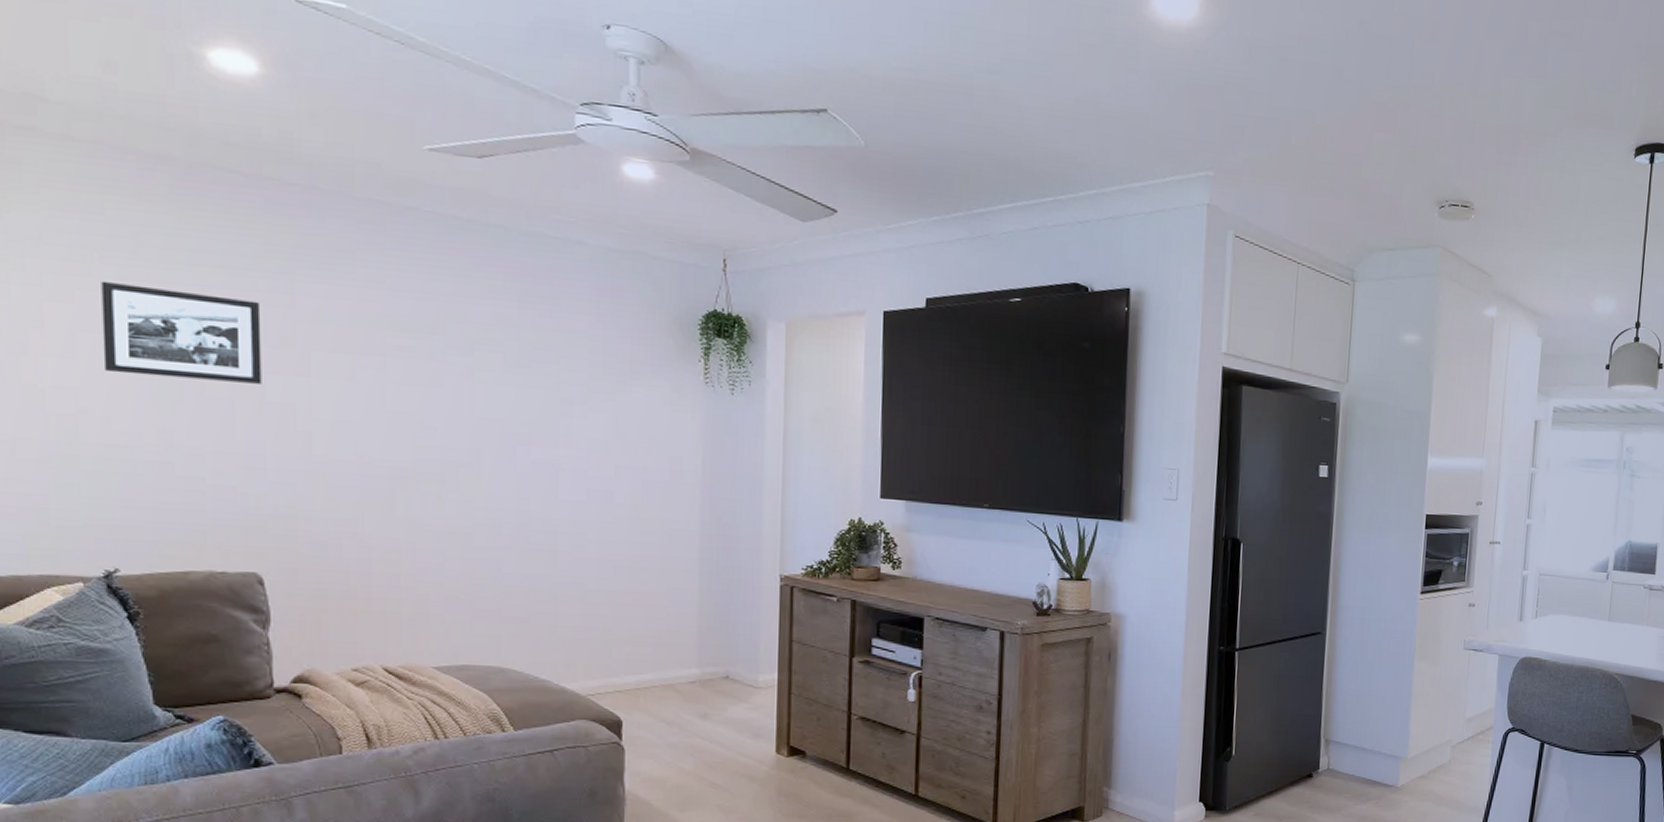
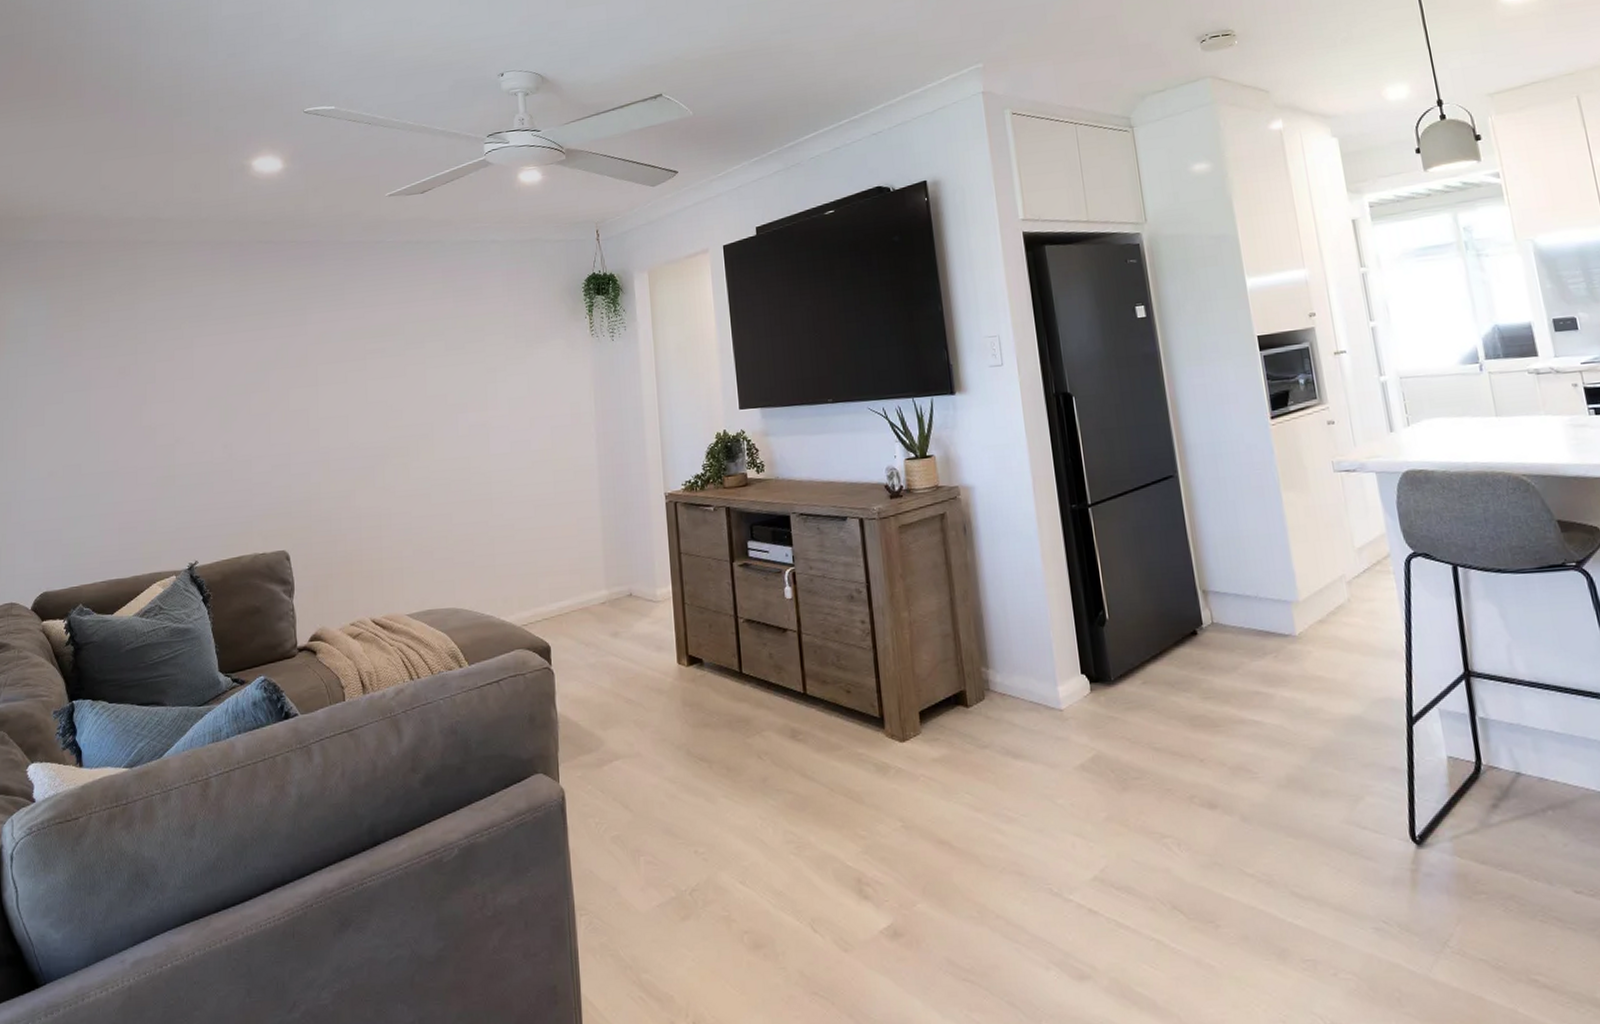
picture frame: present [101,280,262,384] -> none [190,334,287,408]

